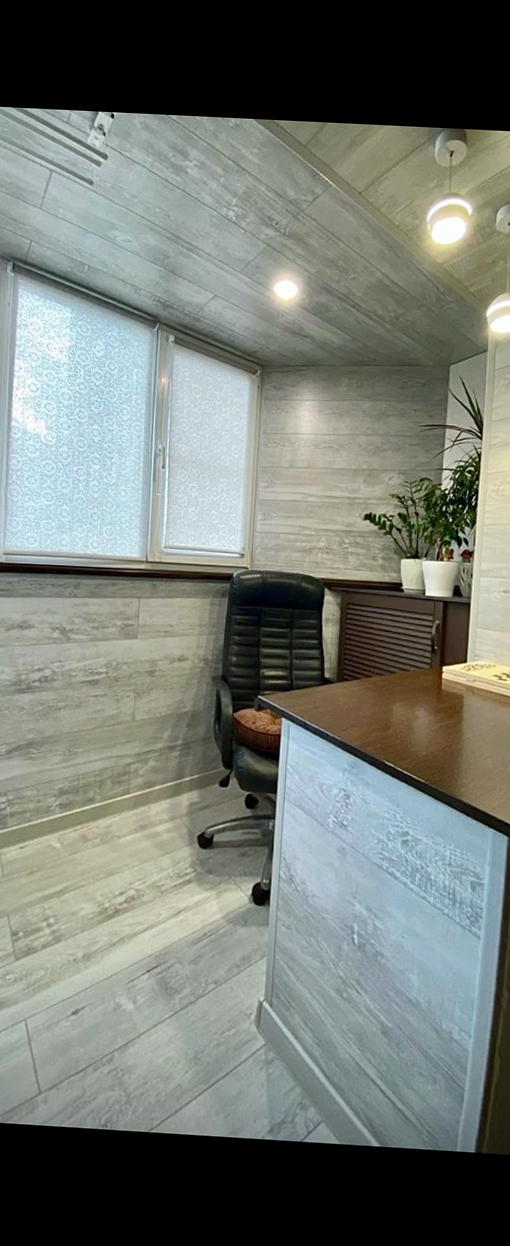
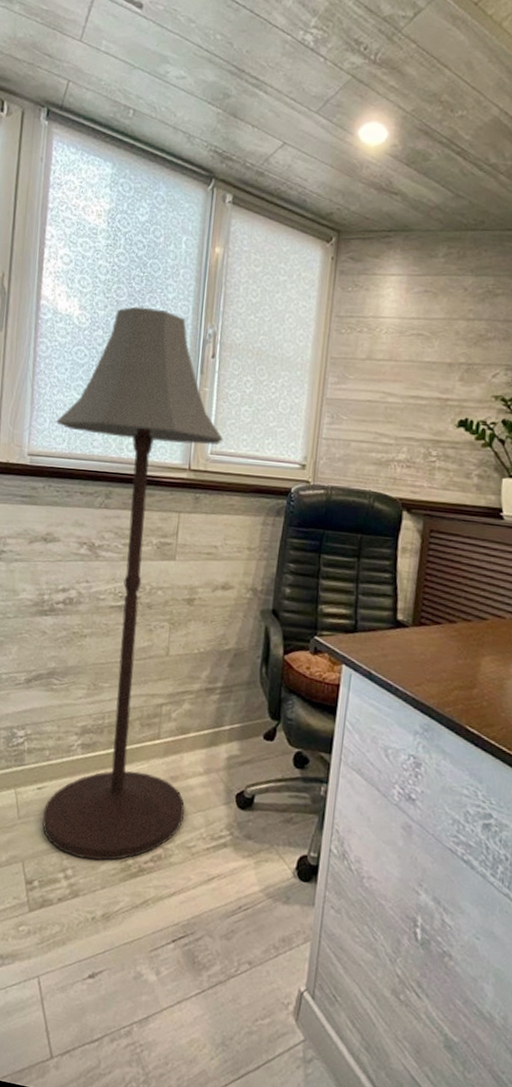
floor lamp: none [25,426,174,907] -> present [42,306,223,861]

